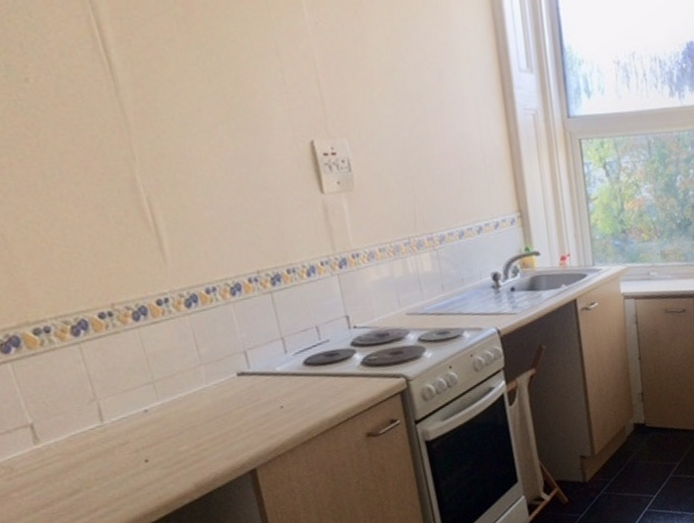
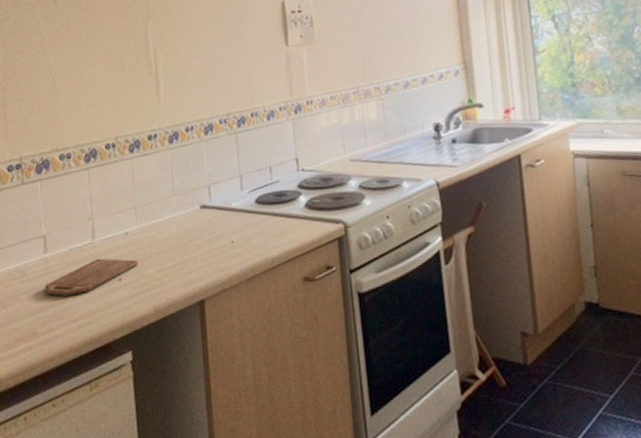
cutting board: none [44,438,167,489] -> present [45,258,138,296]

